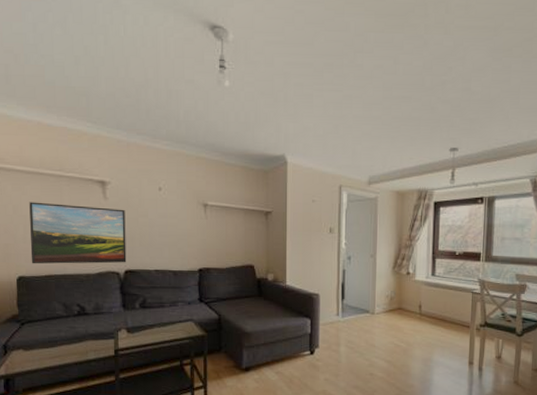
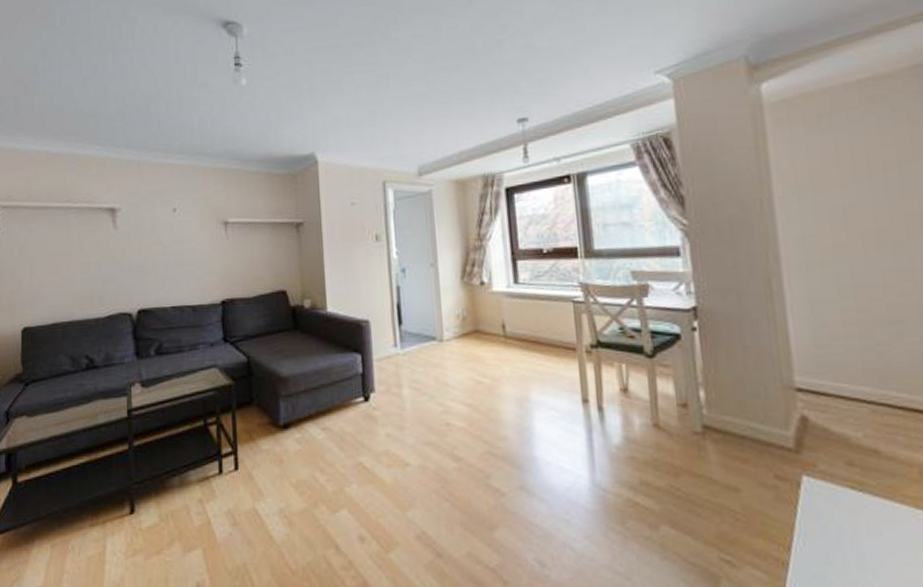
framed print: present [29,202,127,264] -> none [36,238,140,312]

